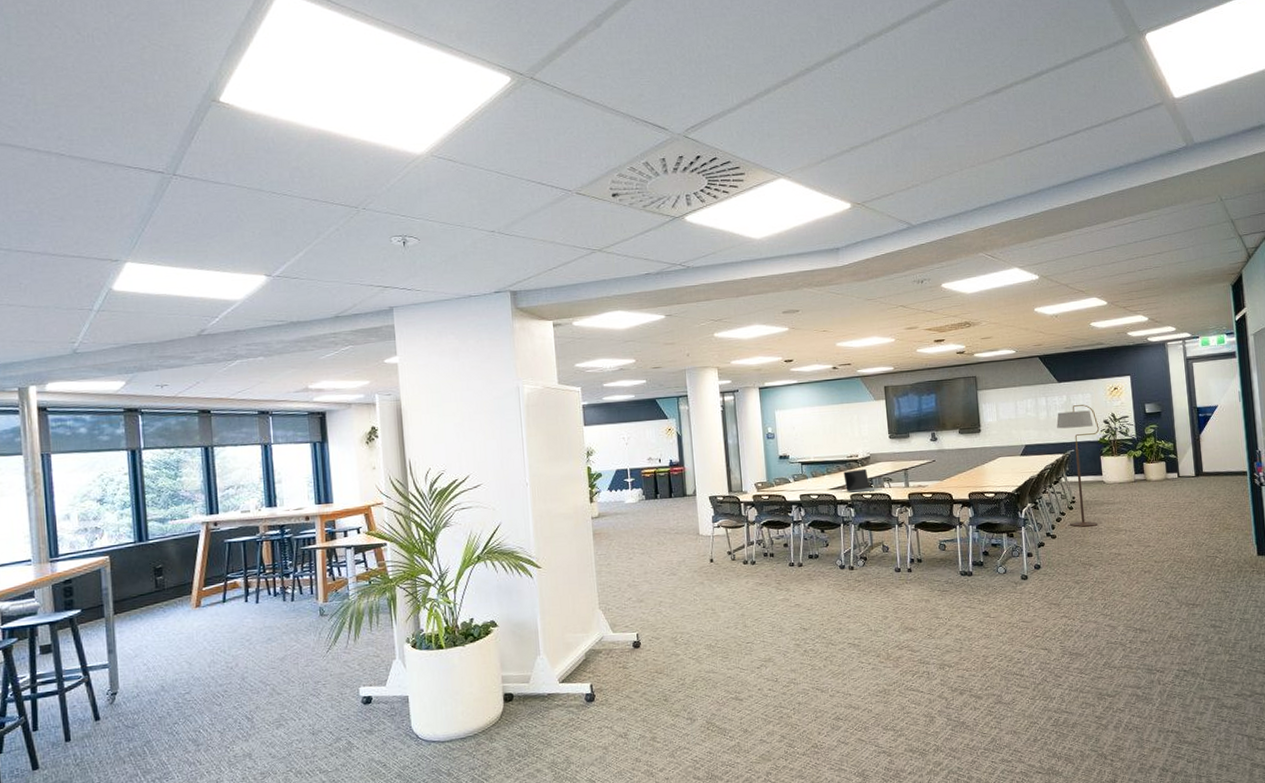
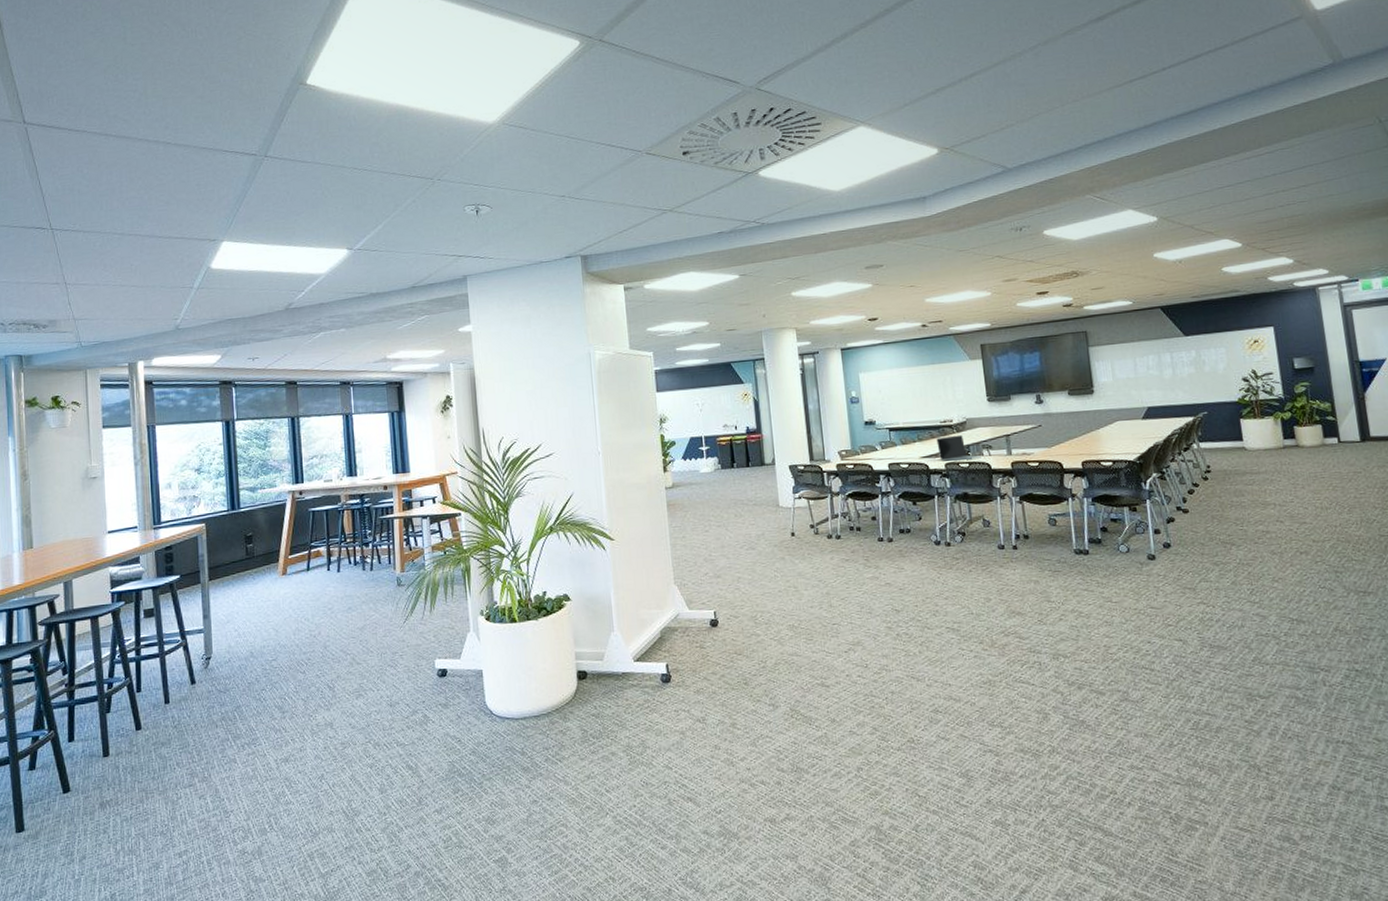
floor lamp: present [1056,404,1100,528] -> none [1184,360,1240,501]

